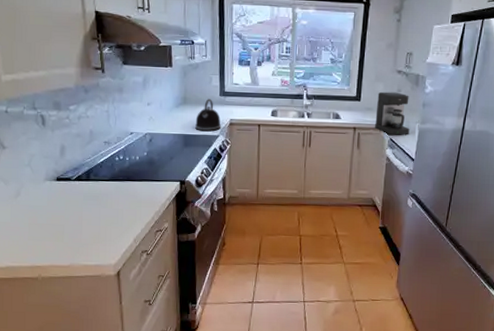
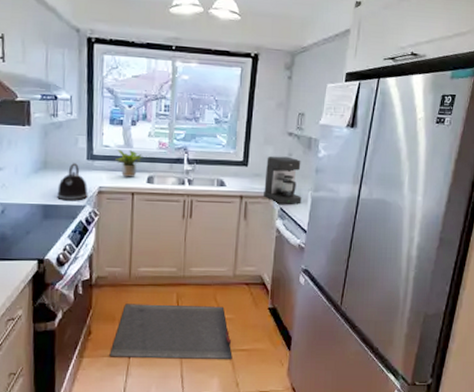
door mat: none [241,220,347,271] -> present [109,304,232,359]
potted plant: none [244,87,268,111] -> present [115,149,143,177]

